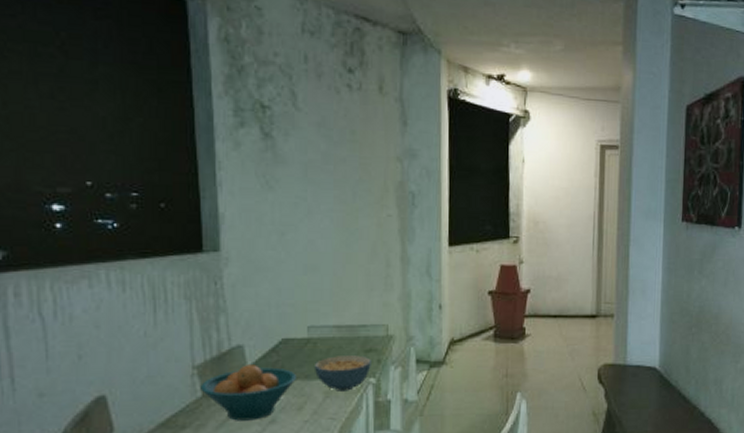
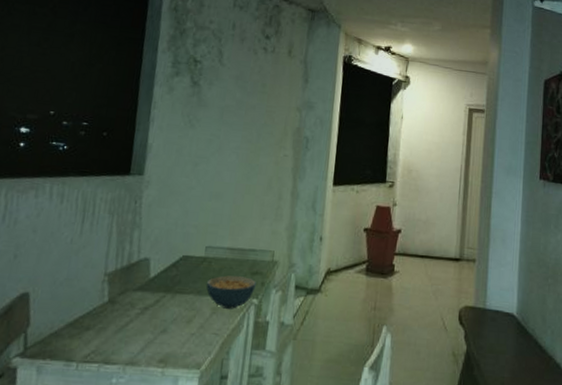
fruit bowl: present [200,365,298,421] -> none [108,276,191,329]

